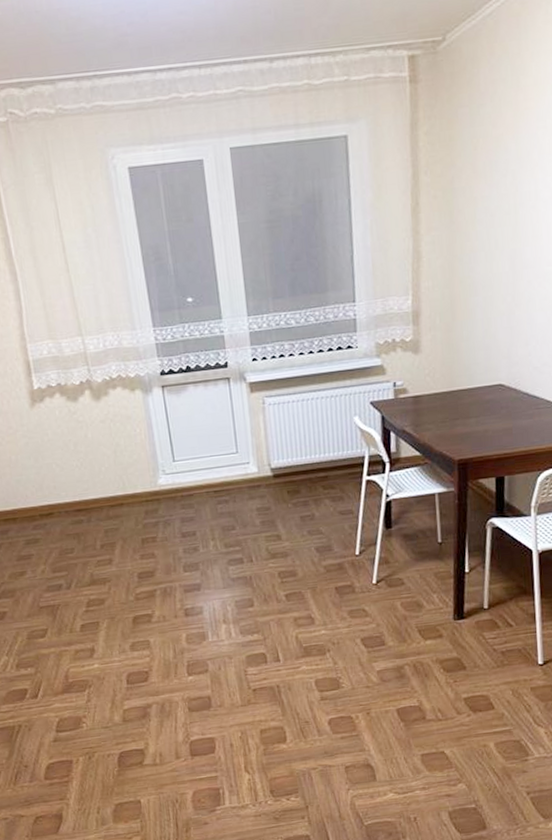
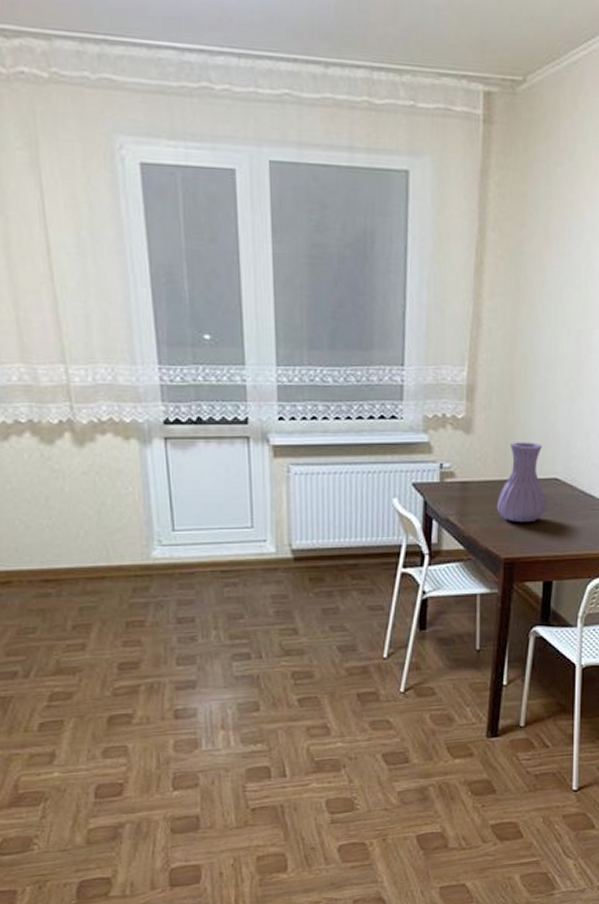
vase: none [447,354,493,427] -> present [496,442,546,523]

